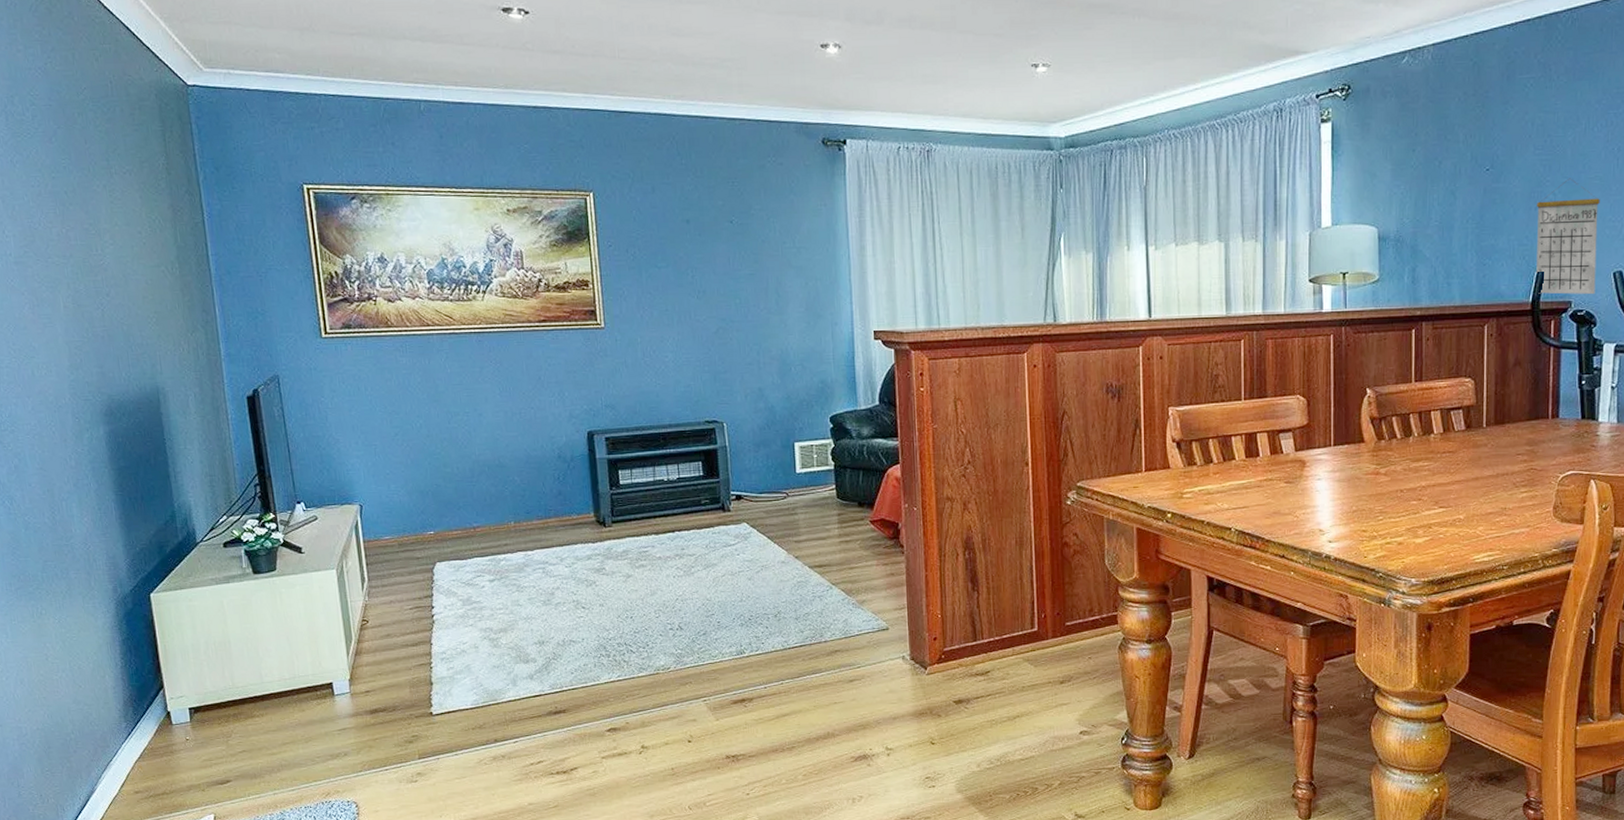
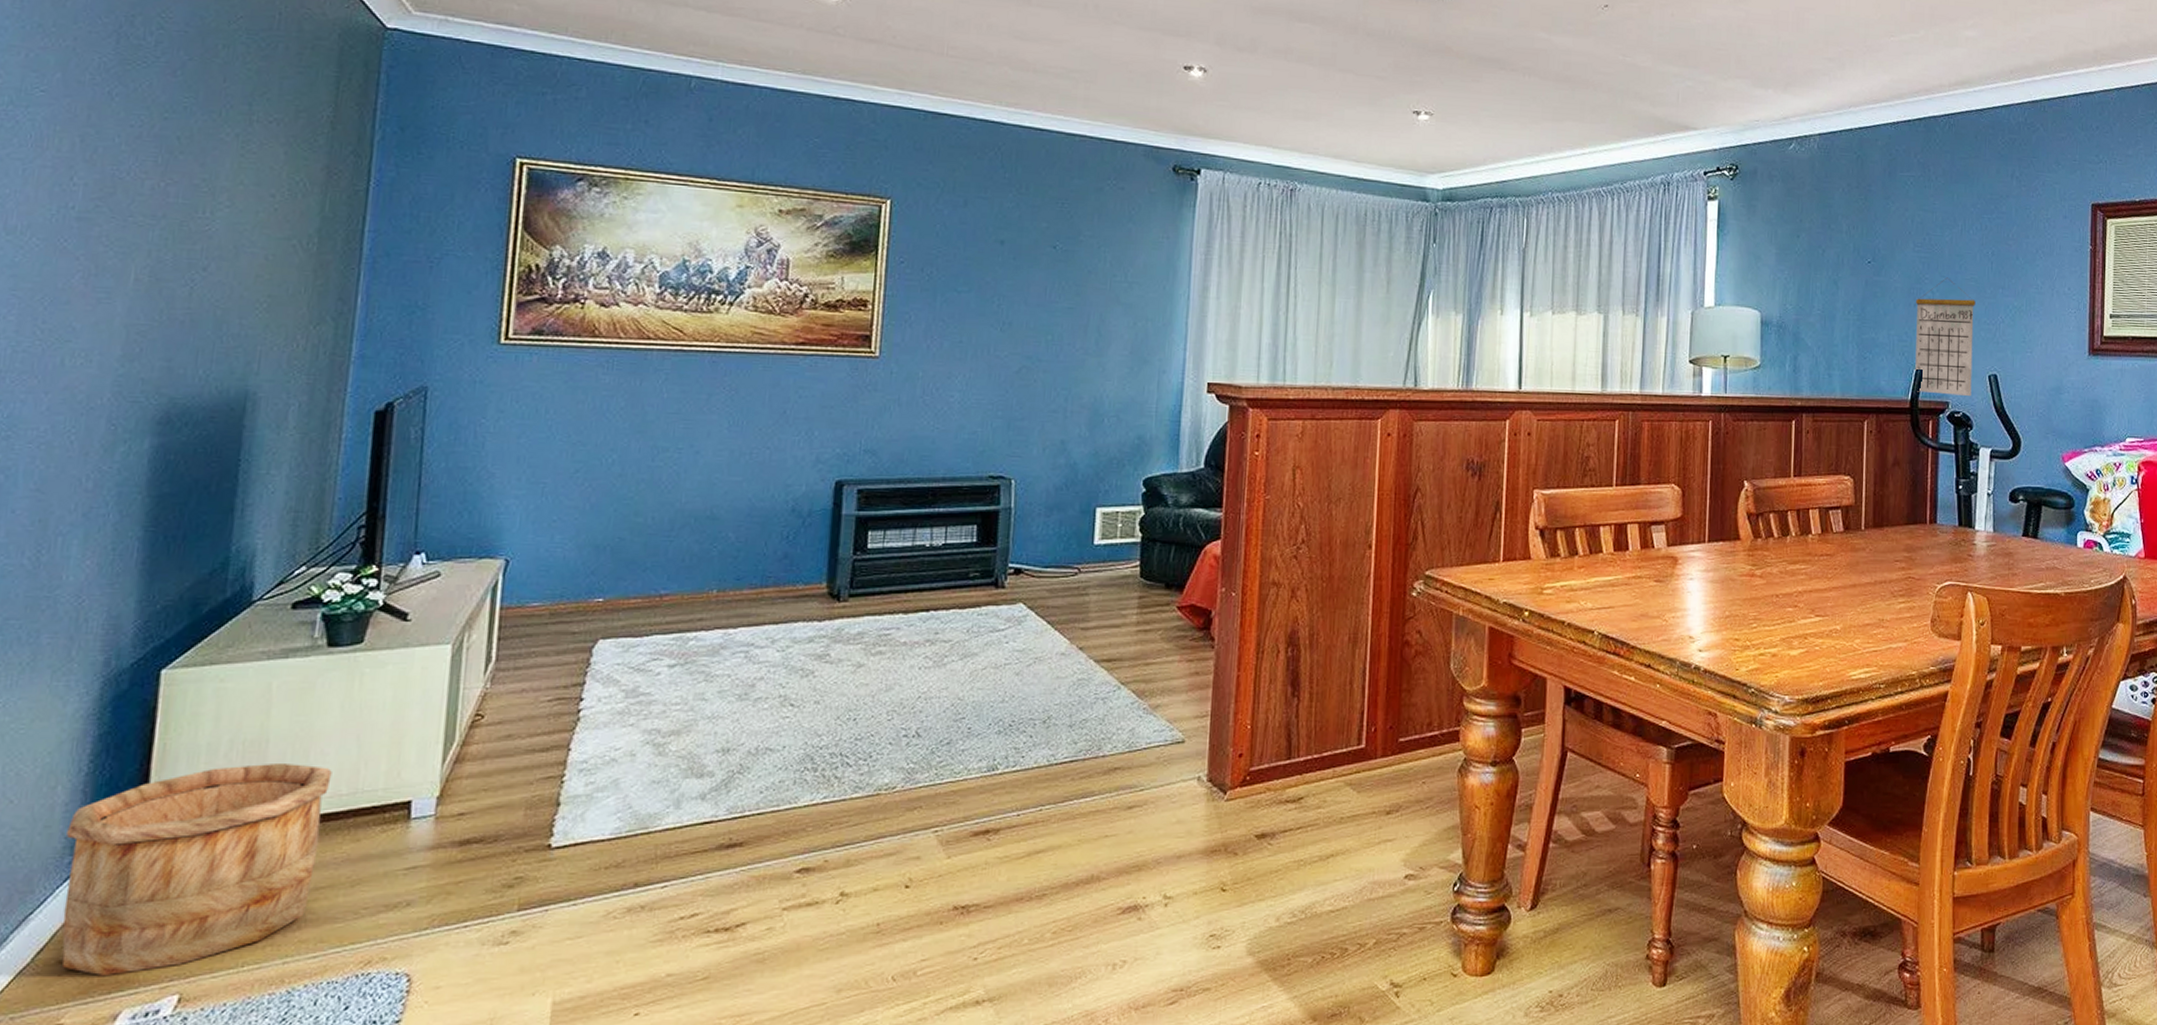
wooden bucket: none [119,658,281,801] -> present [61,764,332,975]

